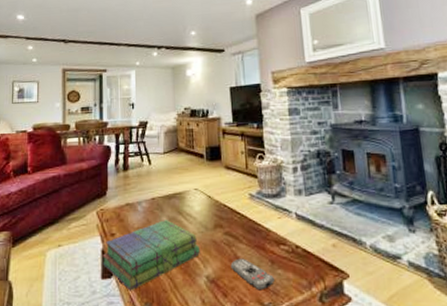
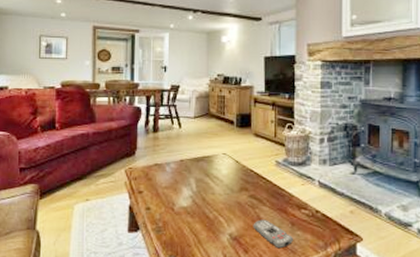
stack of books: present [102,220,200,291] -> none [129,181,225,244]

